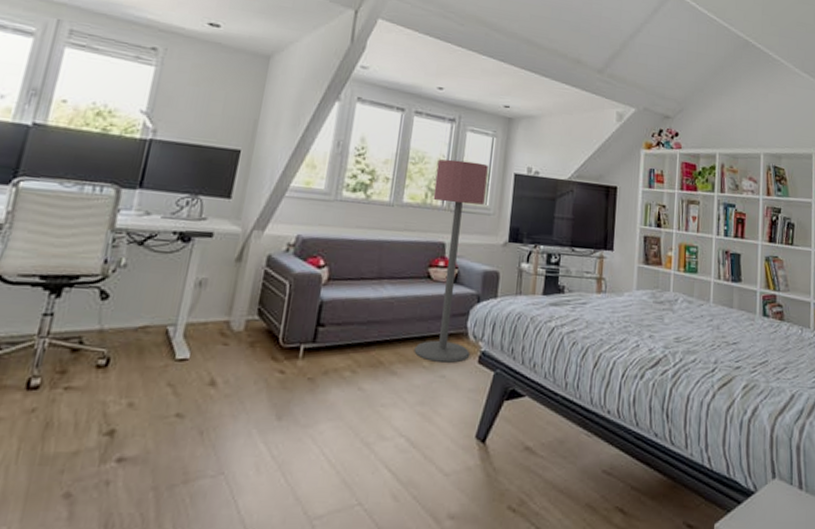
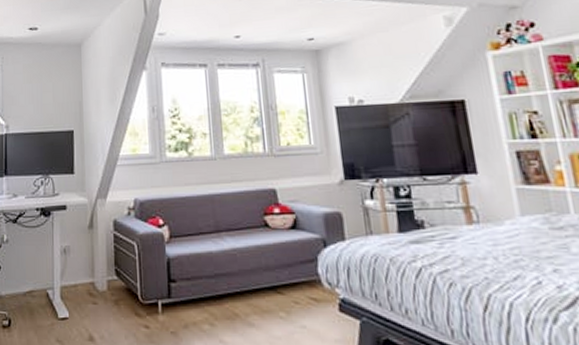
floor lamp: present [414,159,488,363] -> none [250,102,329,312]

